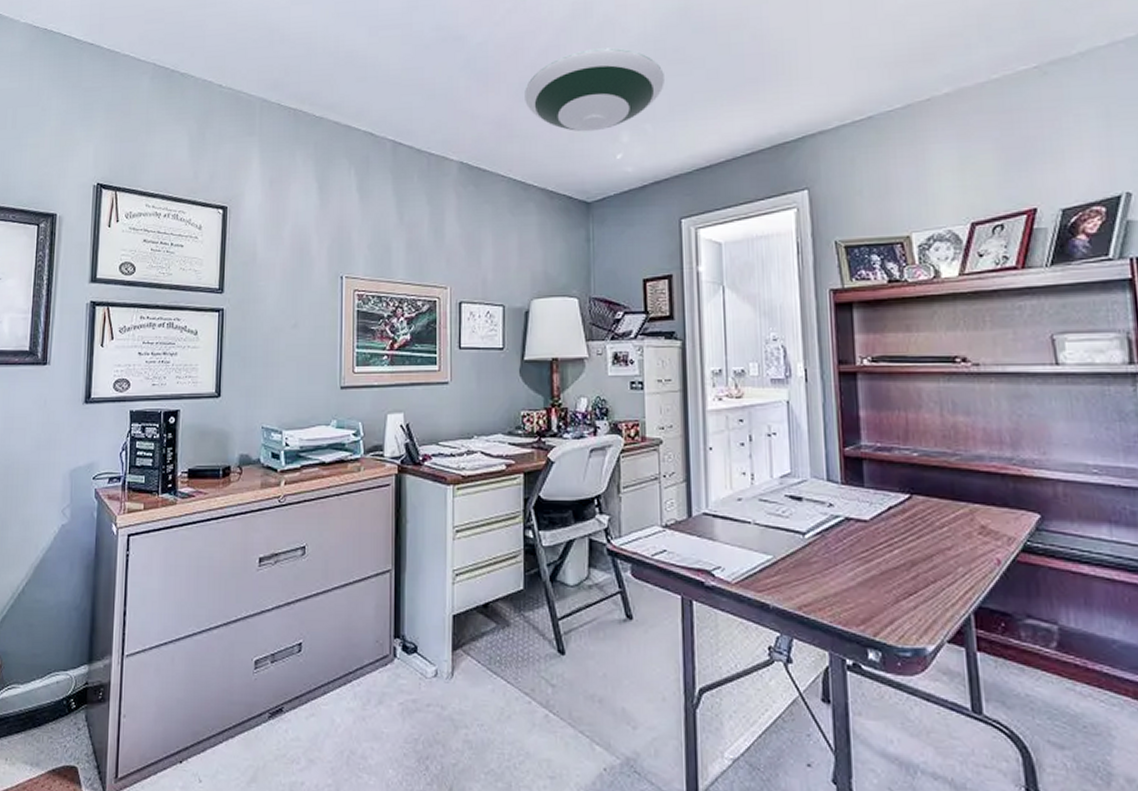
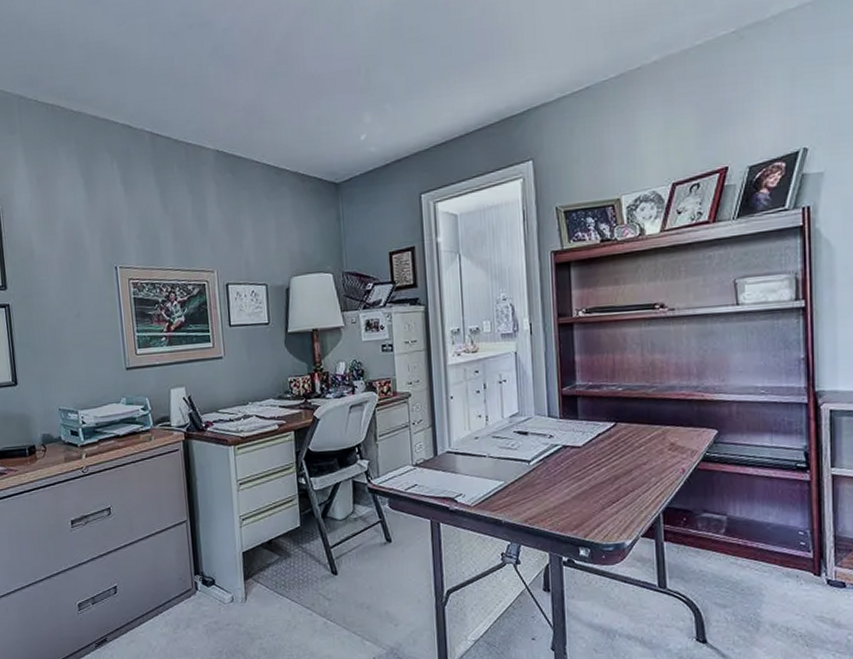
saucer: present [525,47,664,132] -> none [271,28,402,115]

